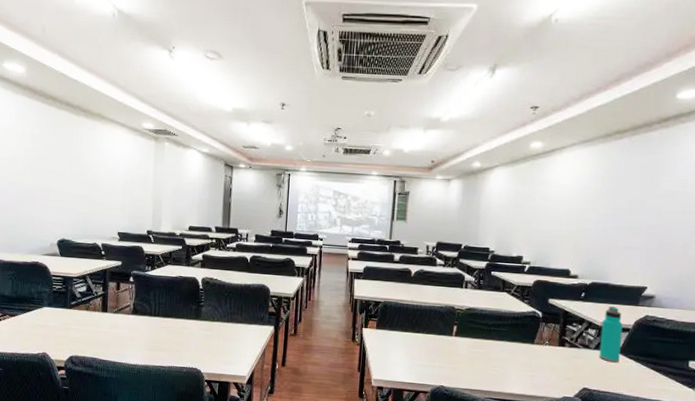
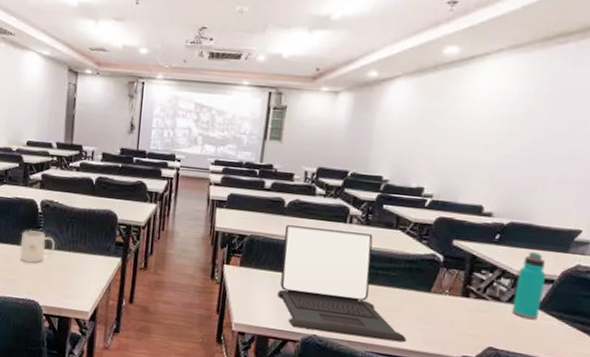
mug: none [183,304,216,335] -> present [19,229,56,264]
laptop: none [408,291,518,388] -> present [277,225,407,342]

